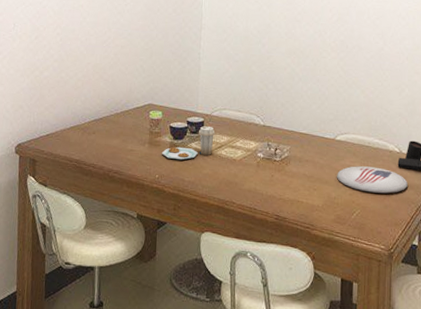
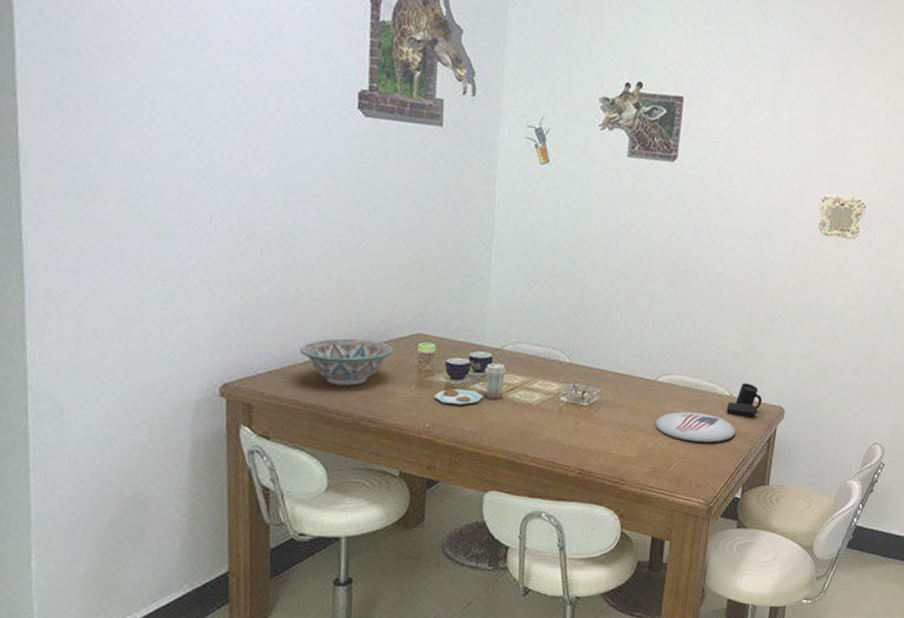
decorative bowl: none [68,108,133,145] -> present [300,338,395,386]

